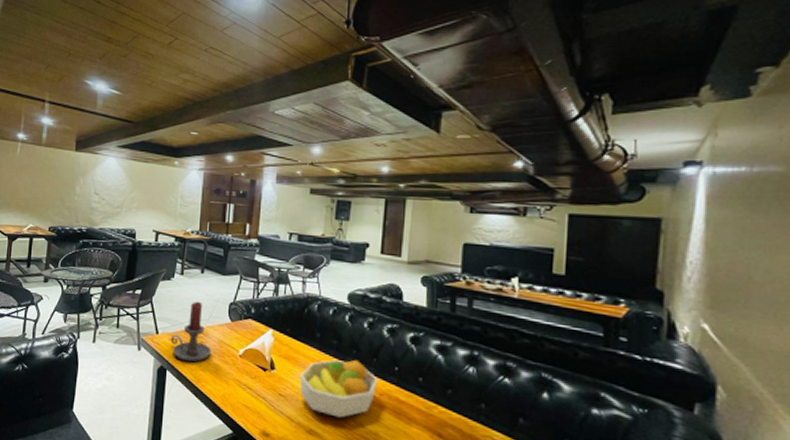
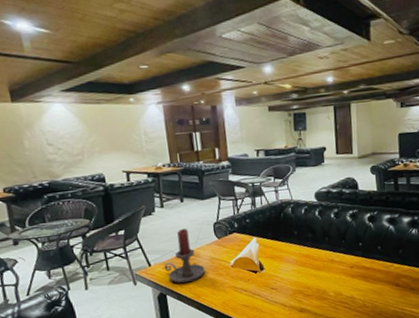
fruit bowl: present [300,359,378,418] -> none [286,245,348,294]

